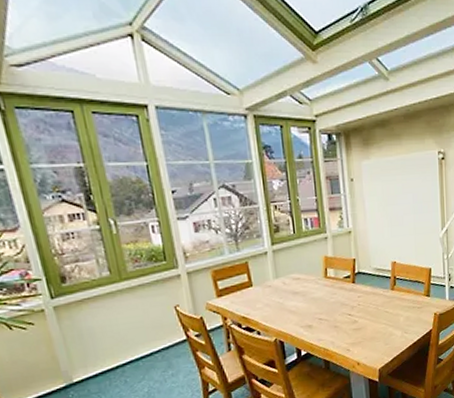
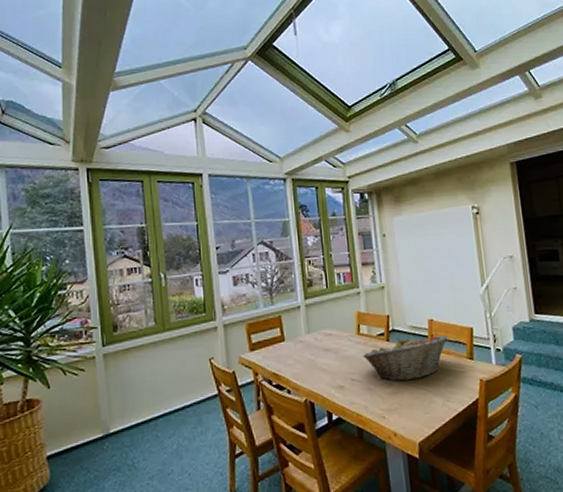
fruit basket: none [329,275,409,319] -> present [362,334,448,381]

